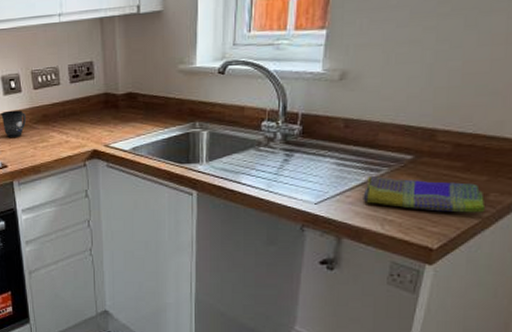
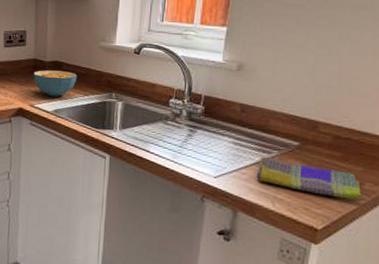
cereal bowl: none [105,103,155,134] -> present [33,70,78,97]

